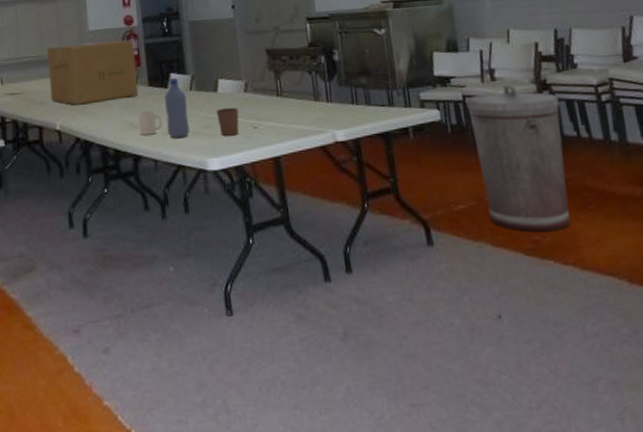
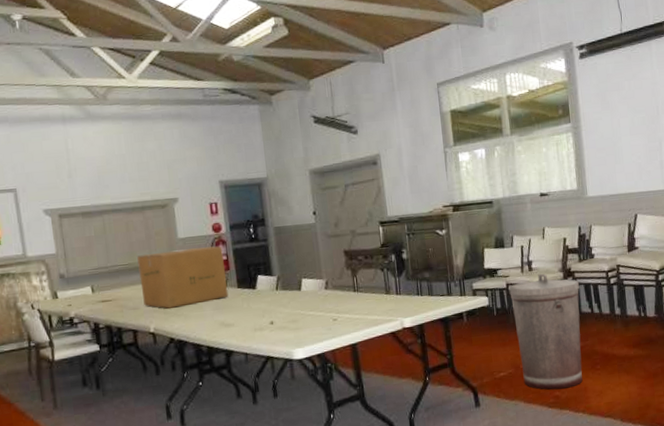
cup: present [138,110,163,135] -> none [228,310,252,333]
water bottle: present [164,78,190,139] -> none [252,280,277,334]
dixie cup: present [216,108,239,136] -> none [300,303,321,329]

